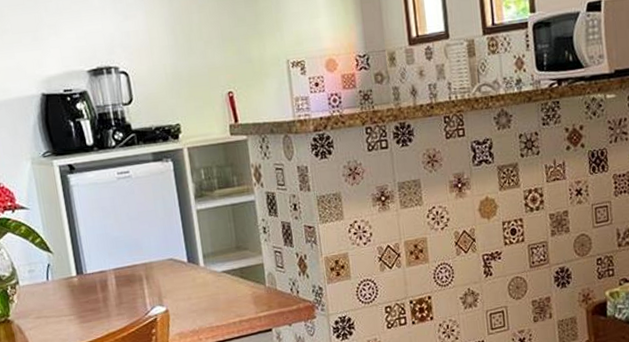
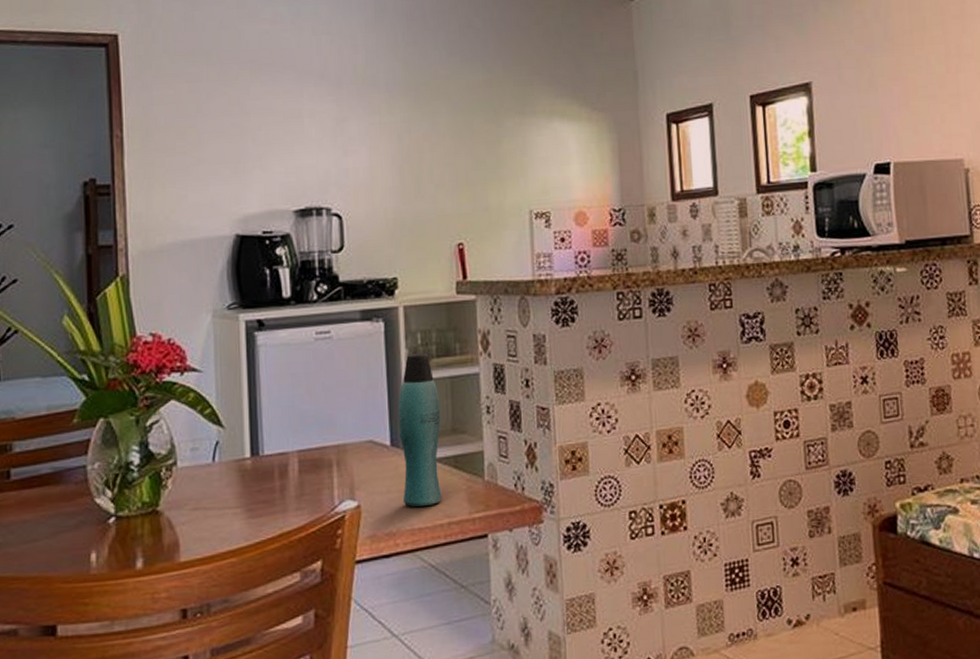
bottle: none [190,185,233,310] -> present [398,353,442,507]

